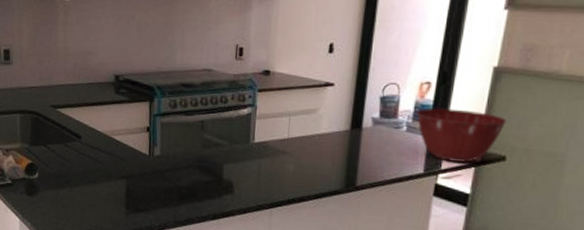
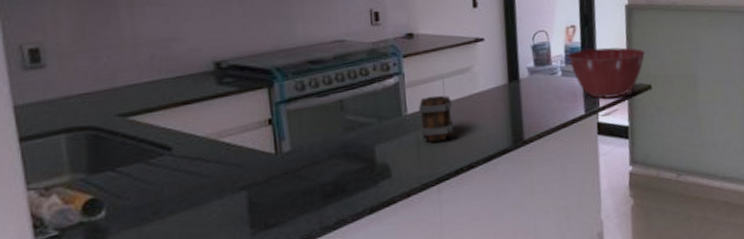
mug: none [263,129,294,172] -> present [419,95,453,143]

